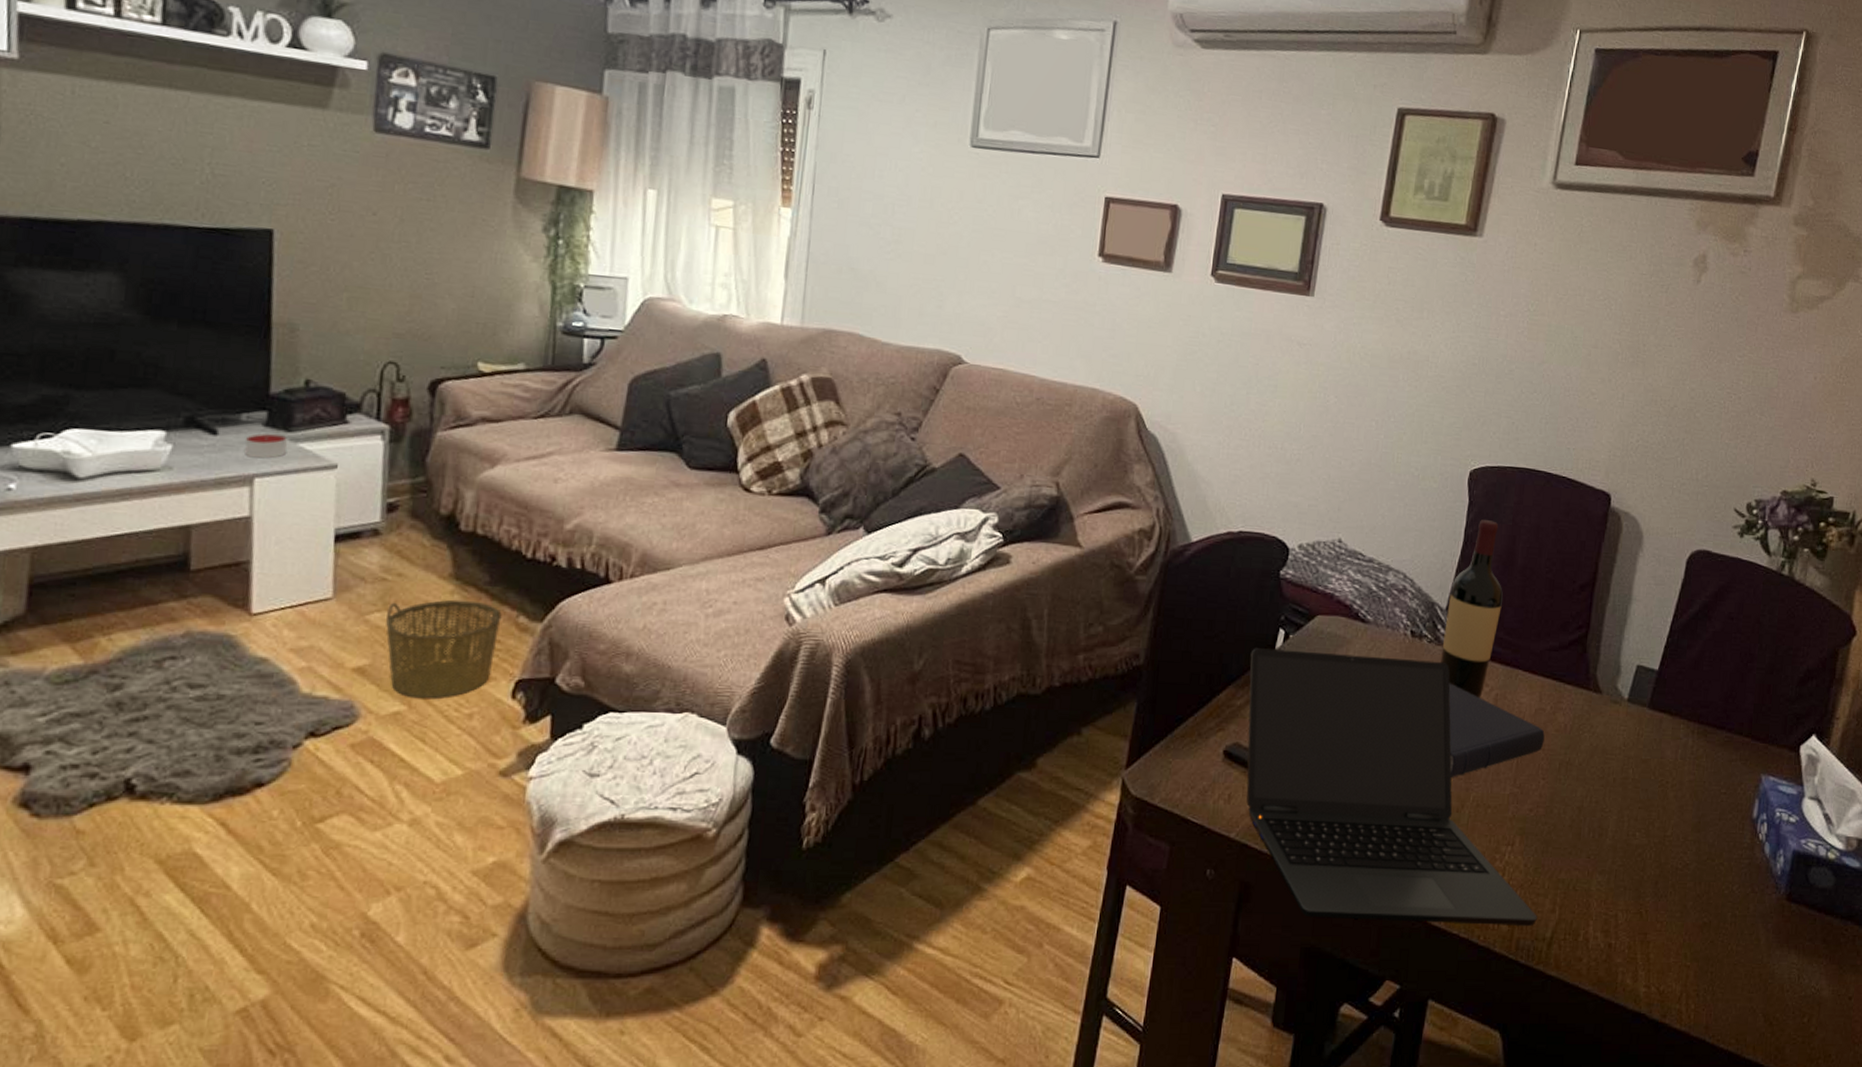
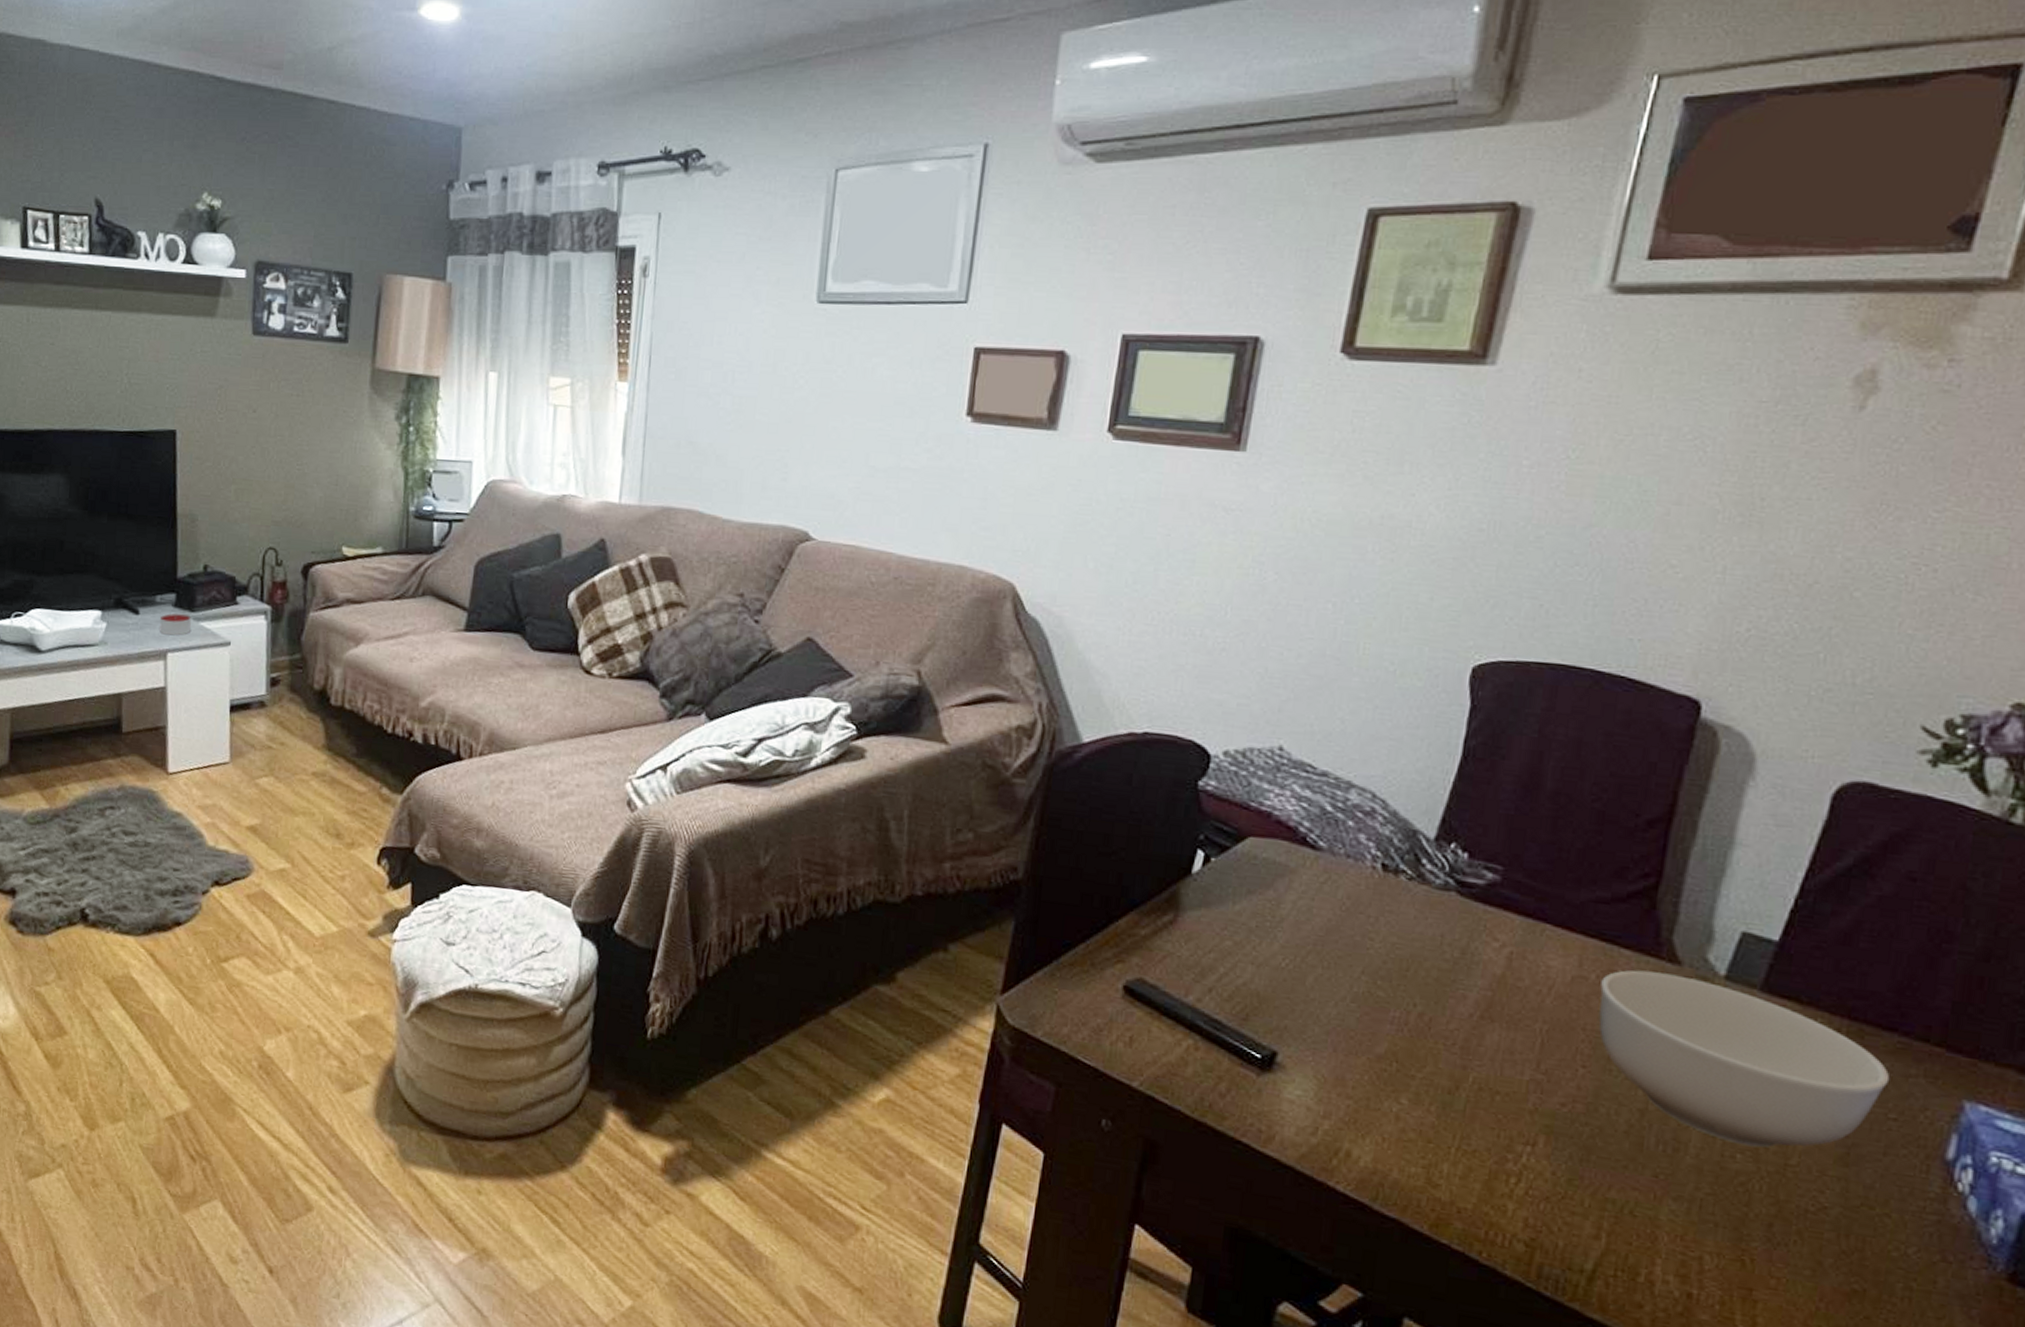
basket: present [385,599,502,699] -> none [271,768,367,860]
laptop: present [1246,648,1537,926] -> none [1152,870,1572,1251]
wine bottle: present [1441,520,1503,699] -> none [1426,729,1523,956]
book: present [1448,683,1545,777] -> none [1437,932,1587,1050]
bowl: none [1552,700,1722,826] -> present [1598,970,1890,1149]

